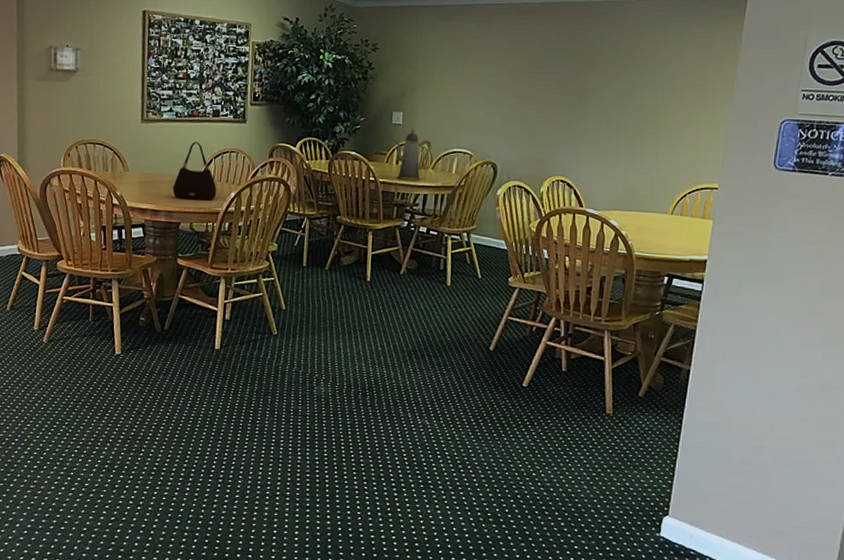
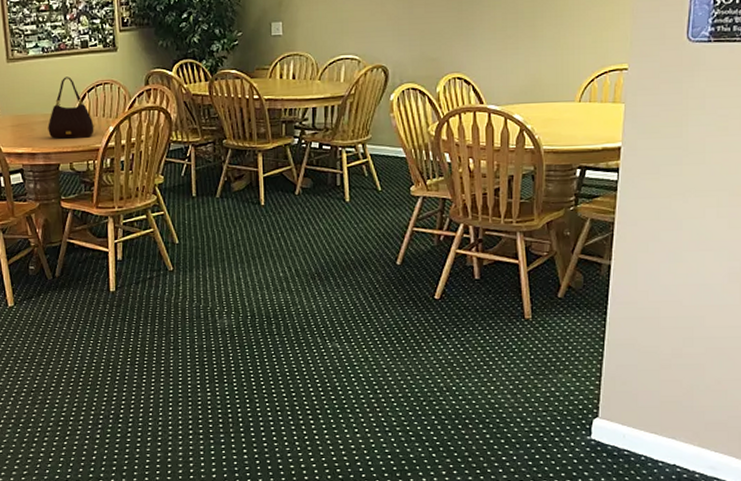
coffee pot: present [391,128,432,181] -> none [272,38,316,95]

